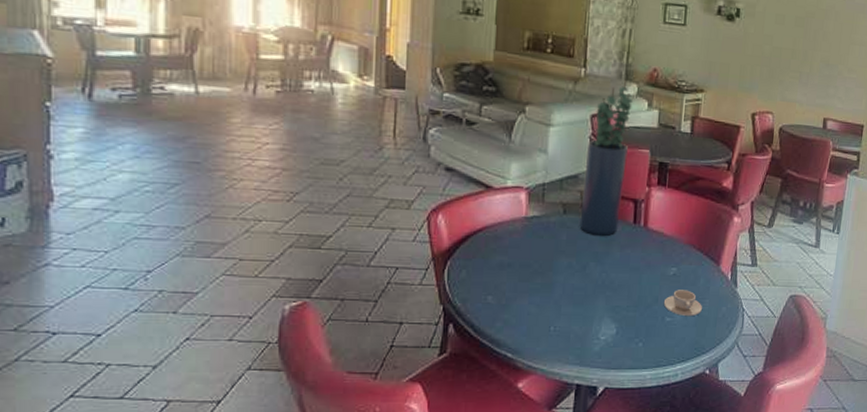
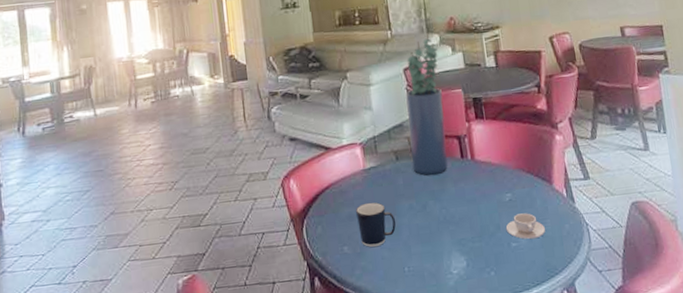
mug: none [507,253,551,302] -> present [355,202,396,248]

